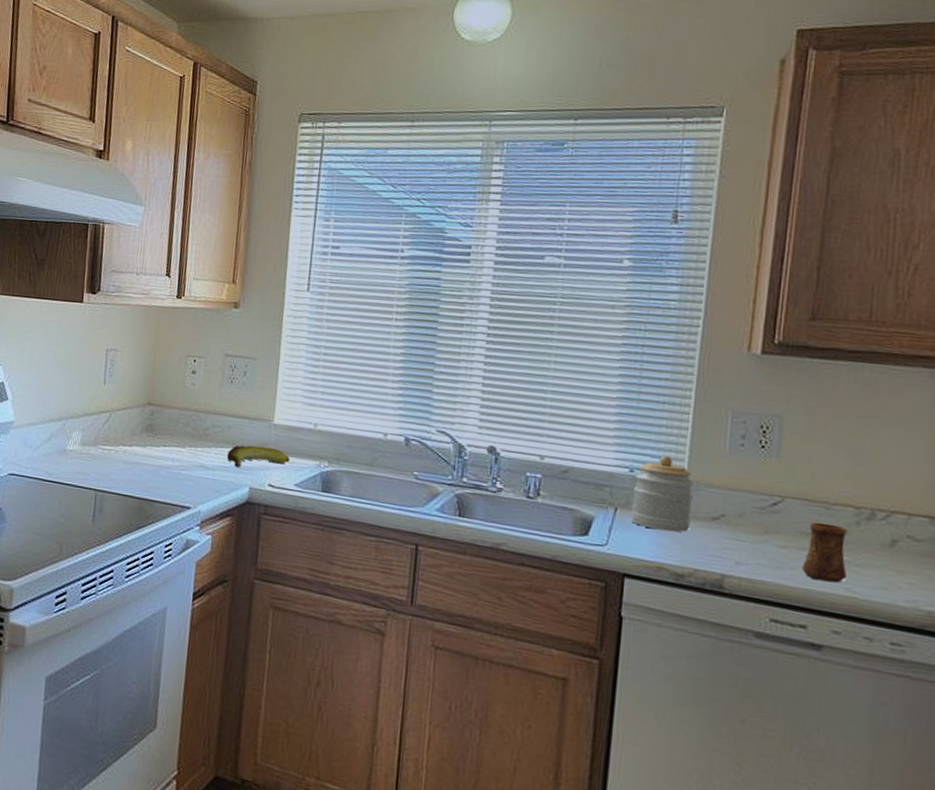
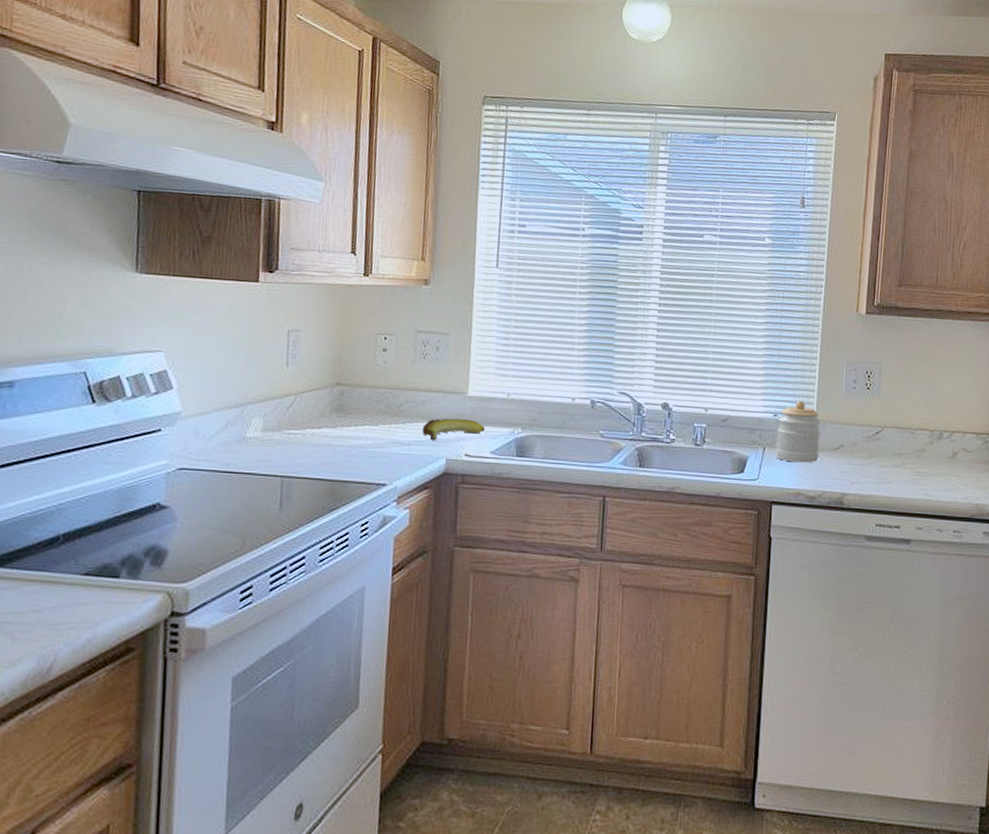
cup: present [802,522,848,583] -> none [896,444,926,490]

